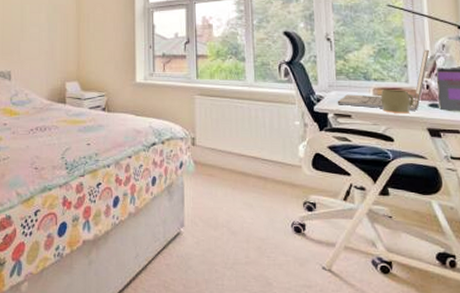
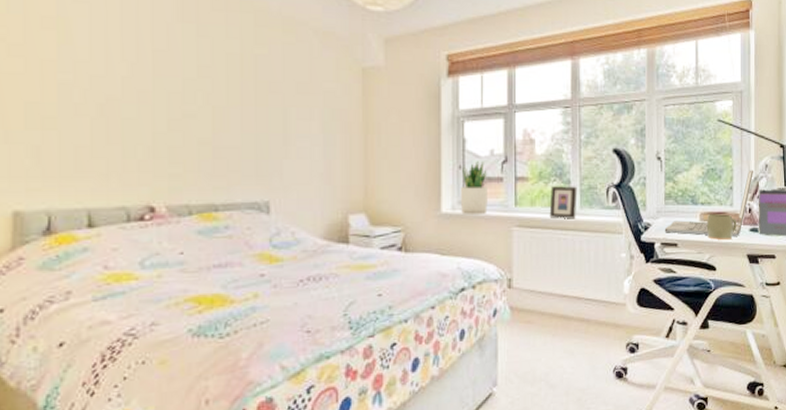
planter: none [150,42,173,85] -> present [460,161,488,216]
picture frame: none [227,63,252,90] -> present [549,186,577,219]

